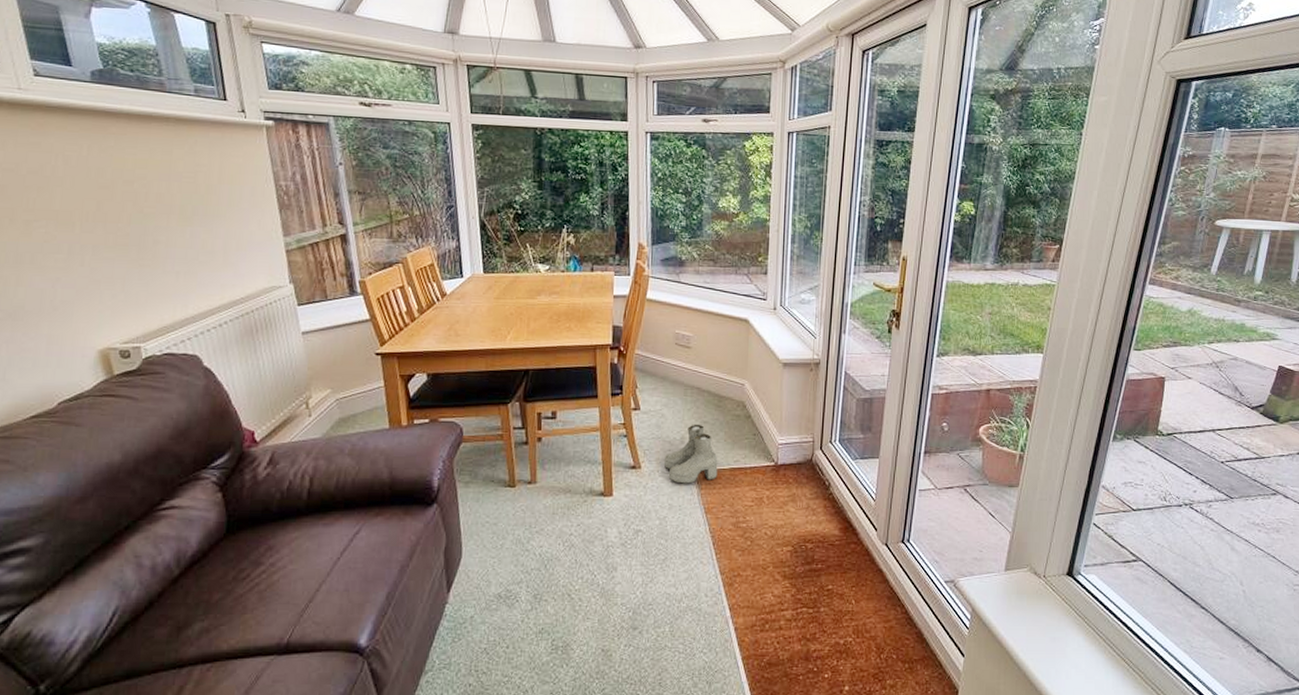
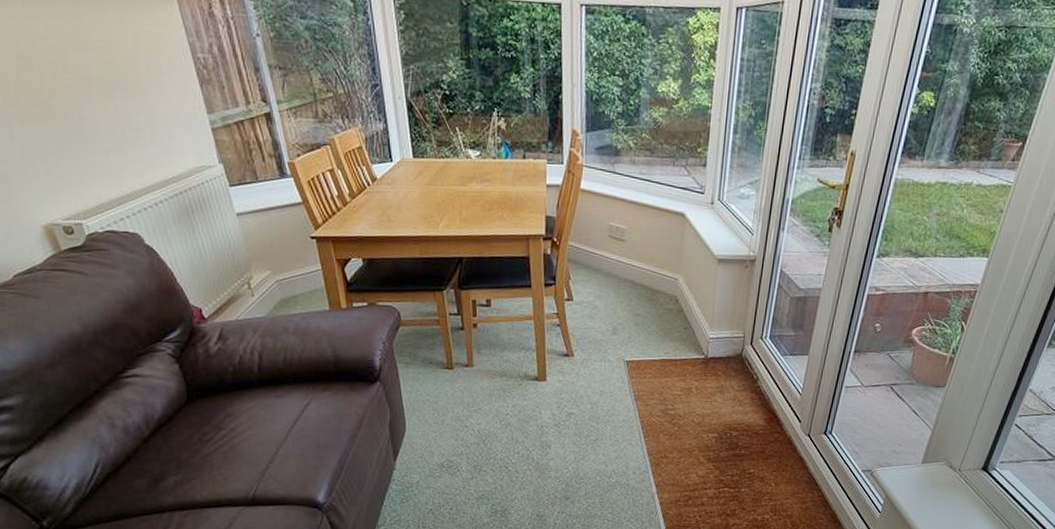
boots: present [663,424,718,484] -> none [595,316,649,373]

